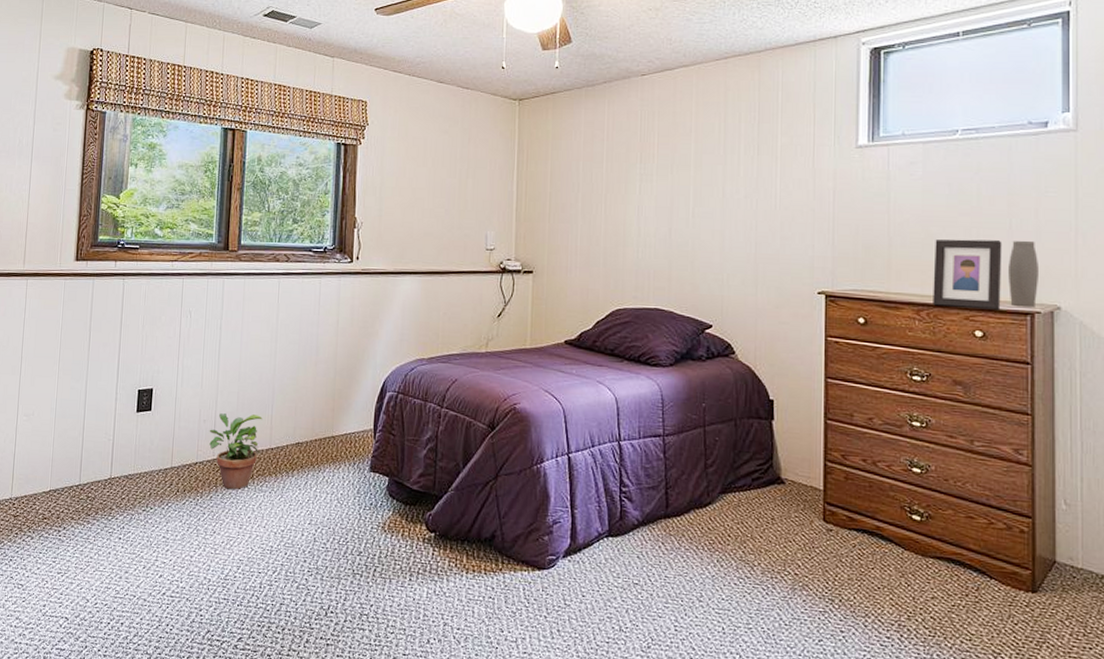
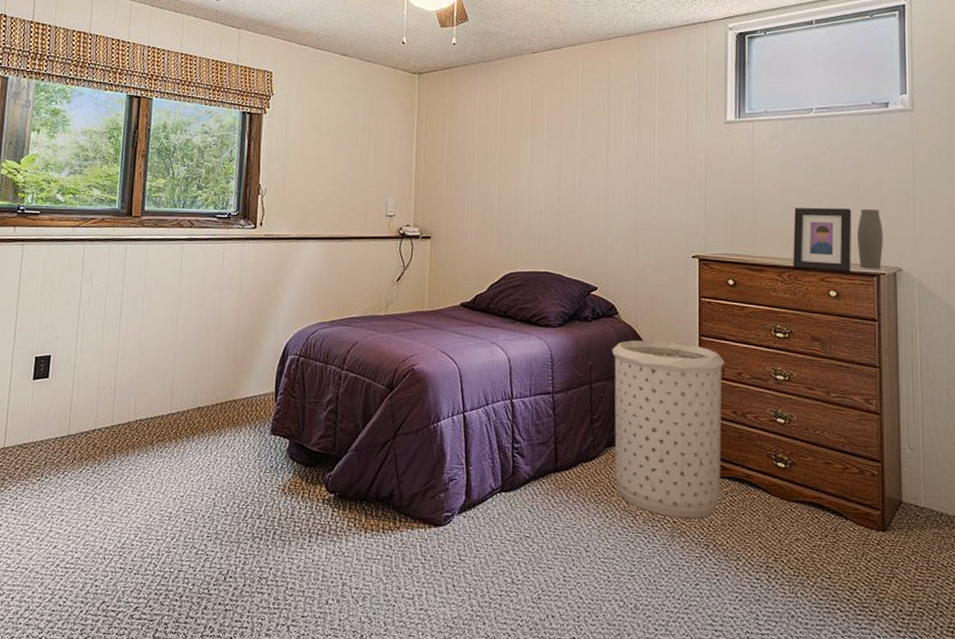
potted plant: present [209,413,263,490] -> none [108,379,163,457]
laundry basket: none [728,381,853,572] -> present [612,340,725,519]

